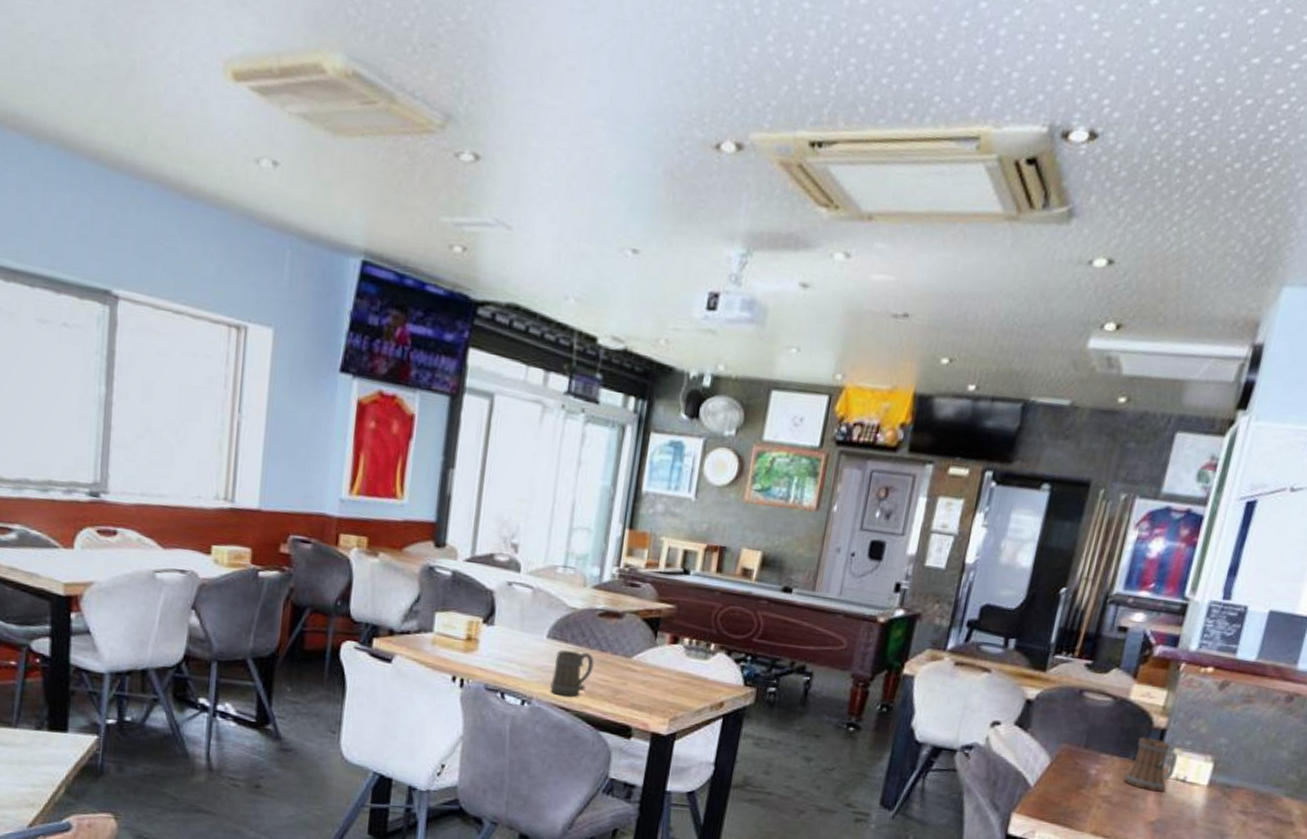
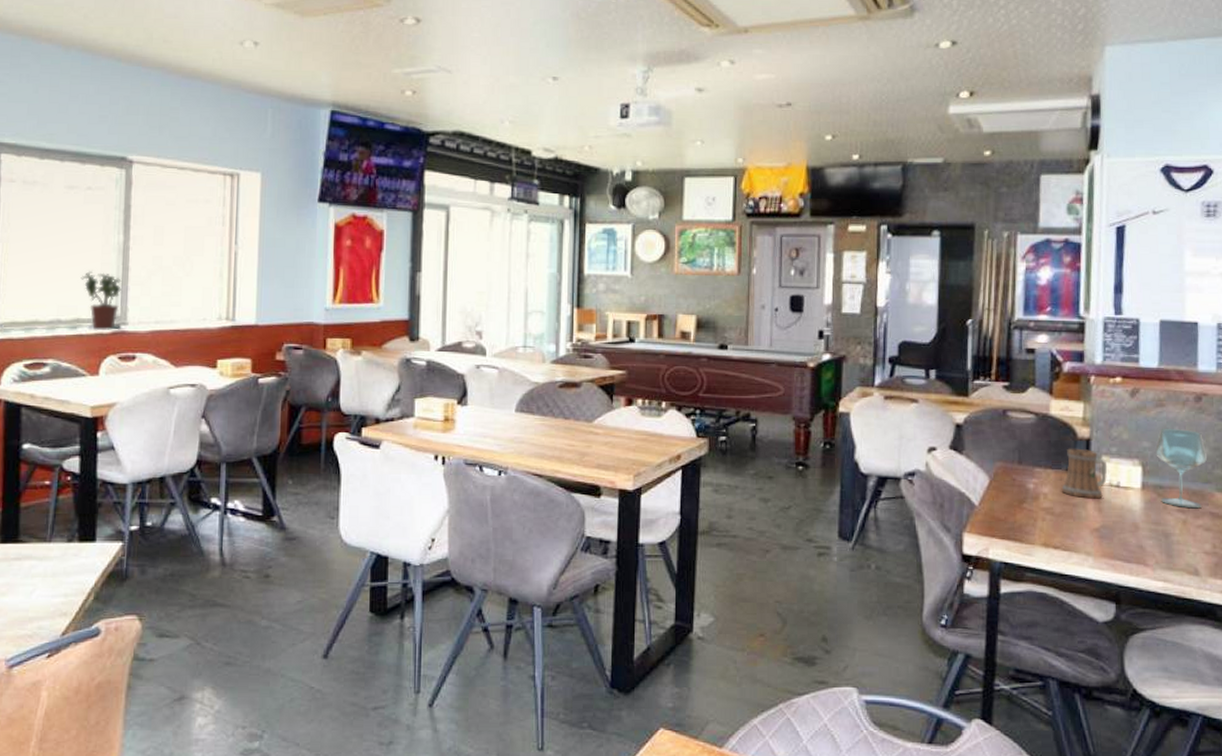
potted plant: none [53,425,102,498] -> present [81,271,122,331]
beer mug: present [550,650,594,697] -> none [523,420,560,463]
wine glass: none [1224,726,1285,812] -> present [1155,428,1208,509]

